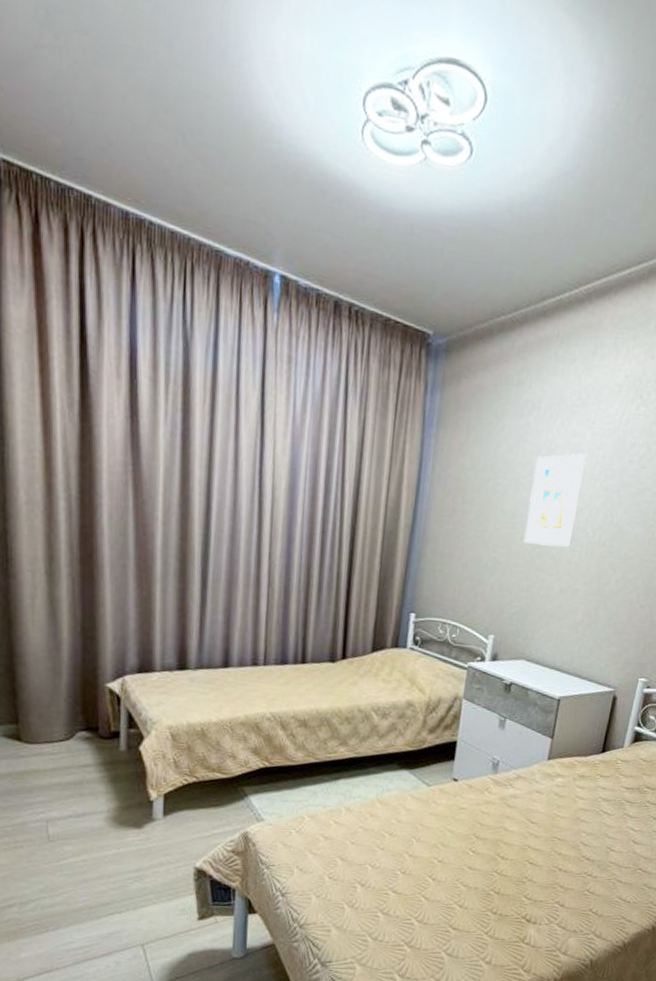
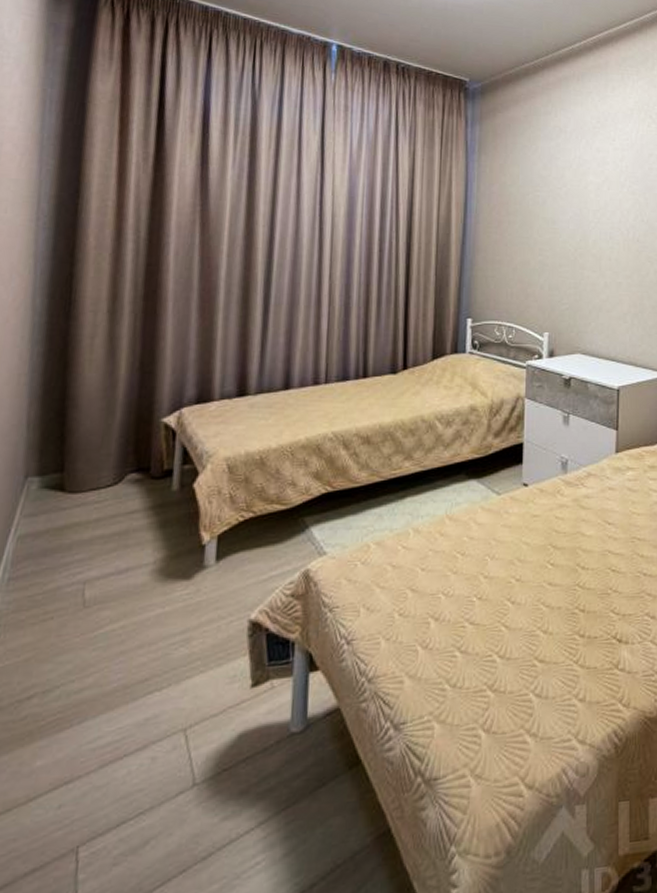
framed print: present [523,453,587,547] -> none [566,165,612,246]

